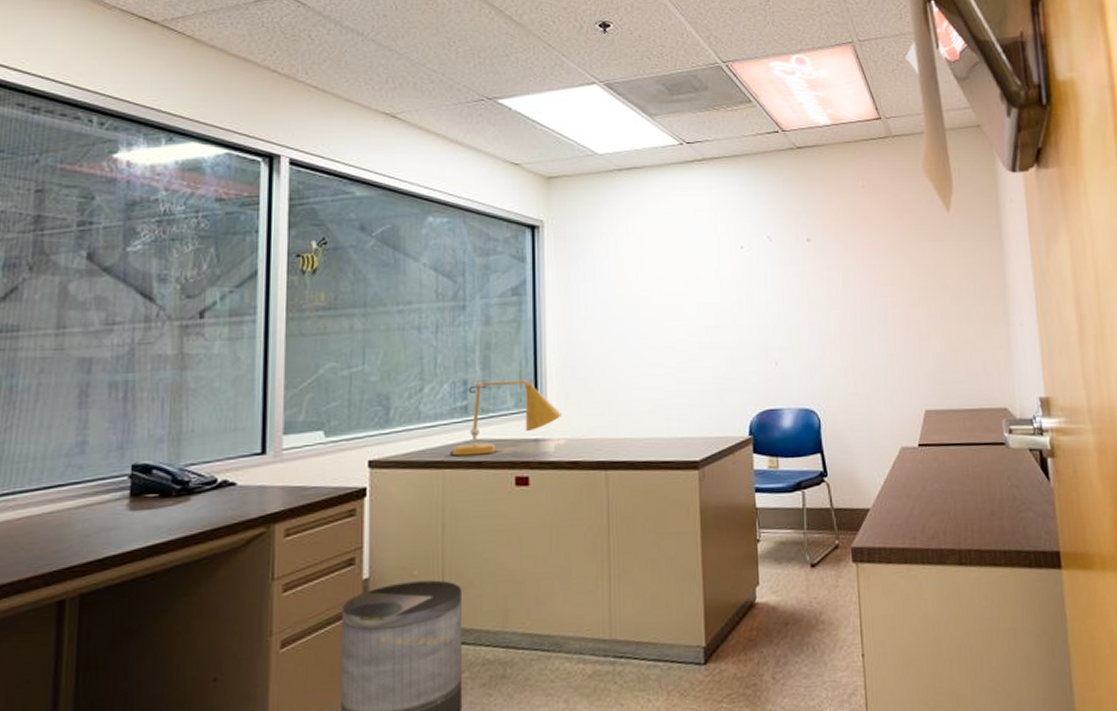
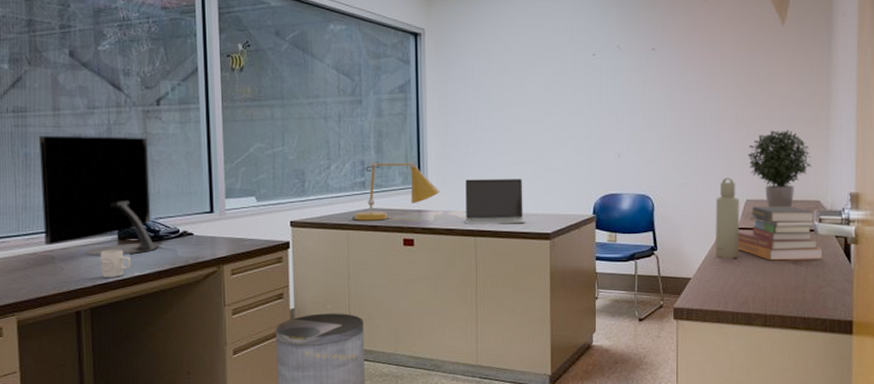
monitor: none [23,359,187,521] -> present [39,135,159,257]
mug: none [100,509,147,550] -> present [100,249,132,277]
laptop: none [593,395,668,455] -> present [465,179,526,225]
bottle: none [890,384,922,483] -> present [715,177,739,259]
books: none [919,415,1019,483] -> present [737,206,823,261]
potted plant: none [922,327,996,418] -> present [747,129,813,207]

